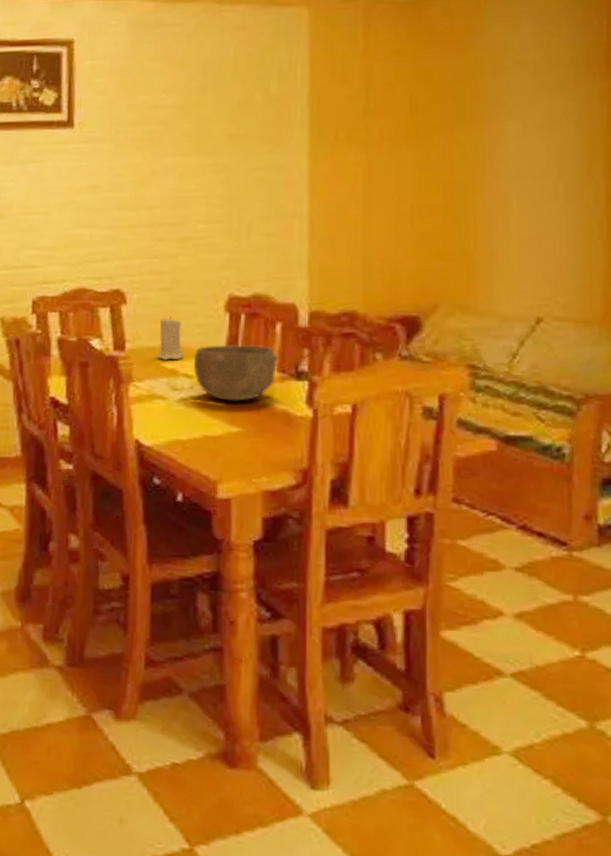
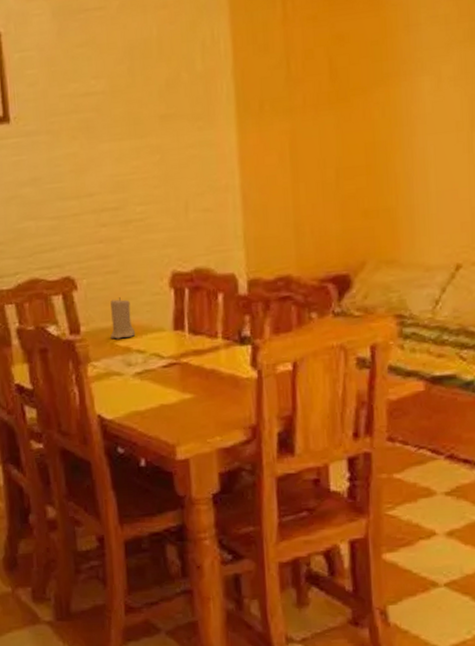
bowl: present [193,345,278,401] -> none [144,316,222,371]

